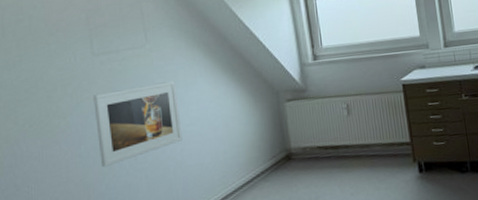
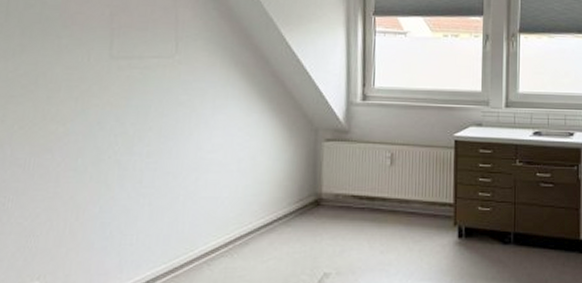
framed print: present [93,81,183,168] -> none [98,100,203,187]

